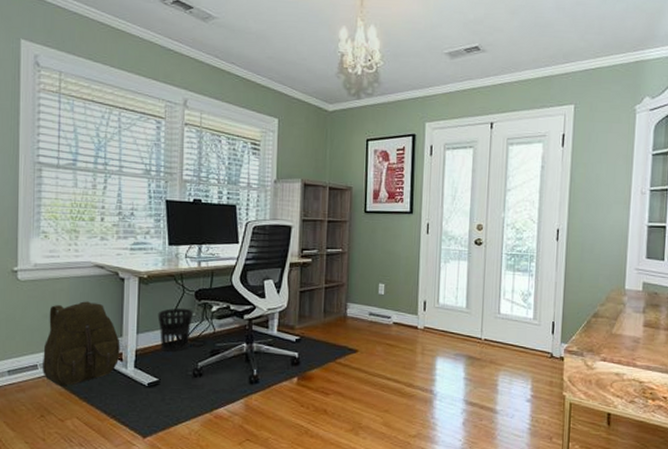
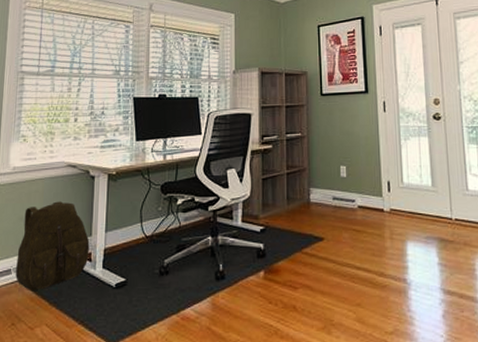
wastebasket: present [157,308,193,352] -> none [125,202,159,249]

